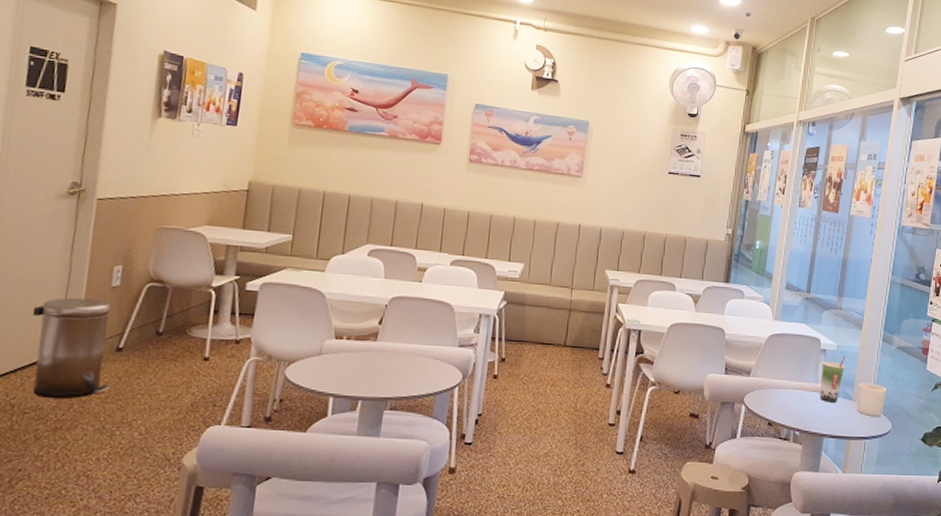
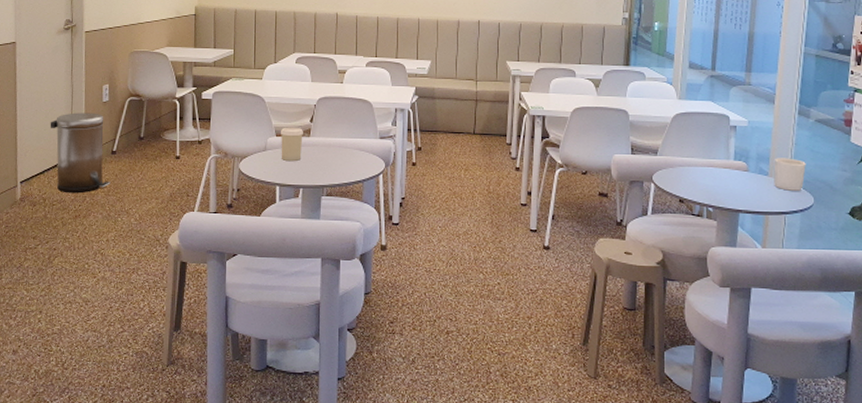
cup: none [339,328,369,369] -> present [280,127,303,162]
beverage cup: present [819,356,846,403] -> none [731,131,758,178]

